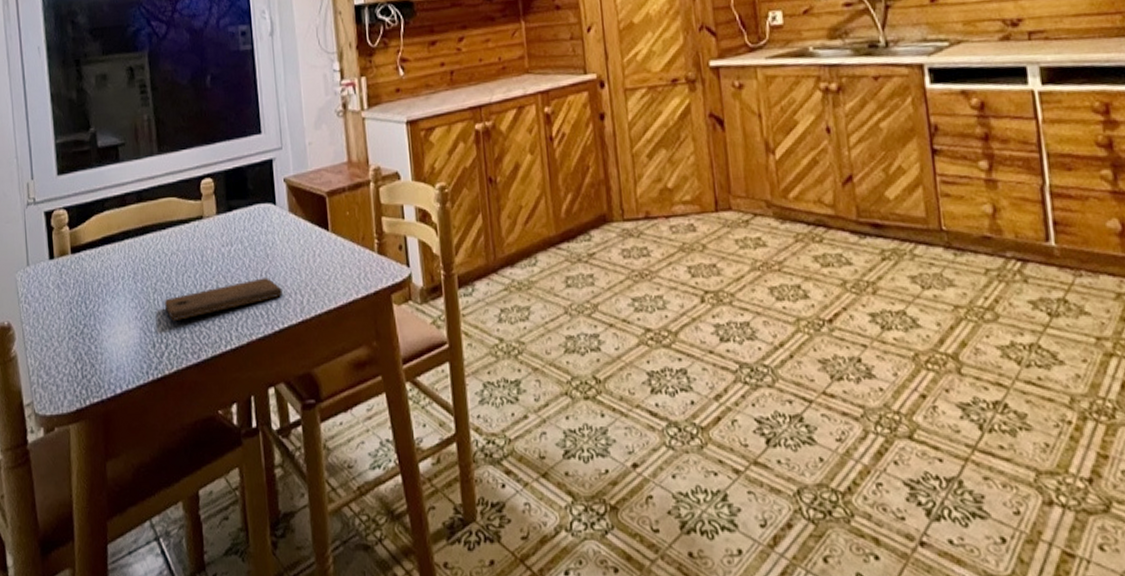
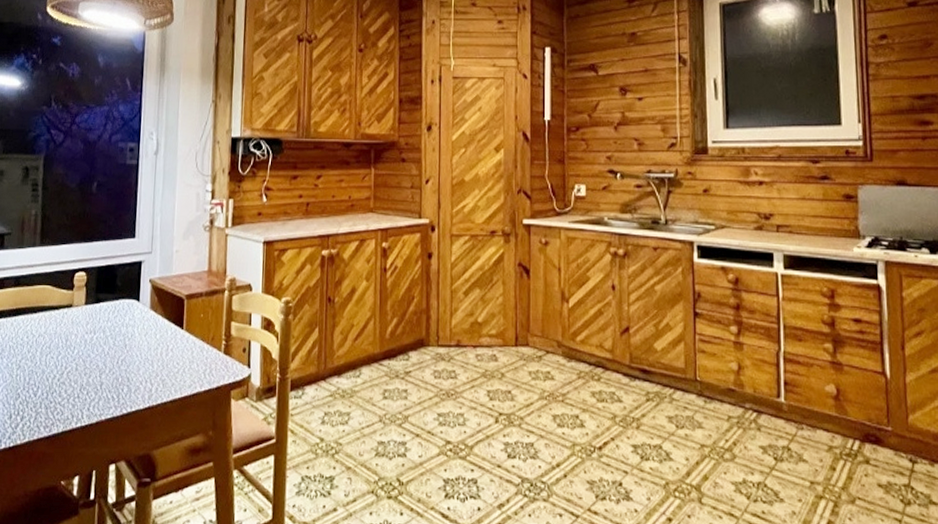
cutting board: present [164,277,283,321] -> none [25,365,135,396]

